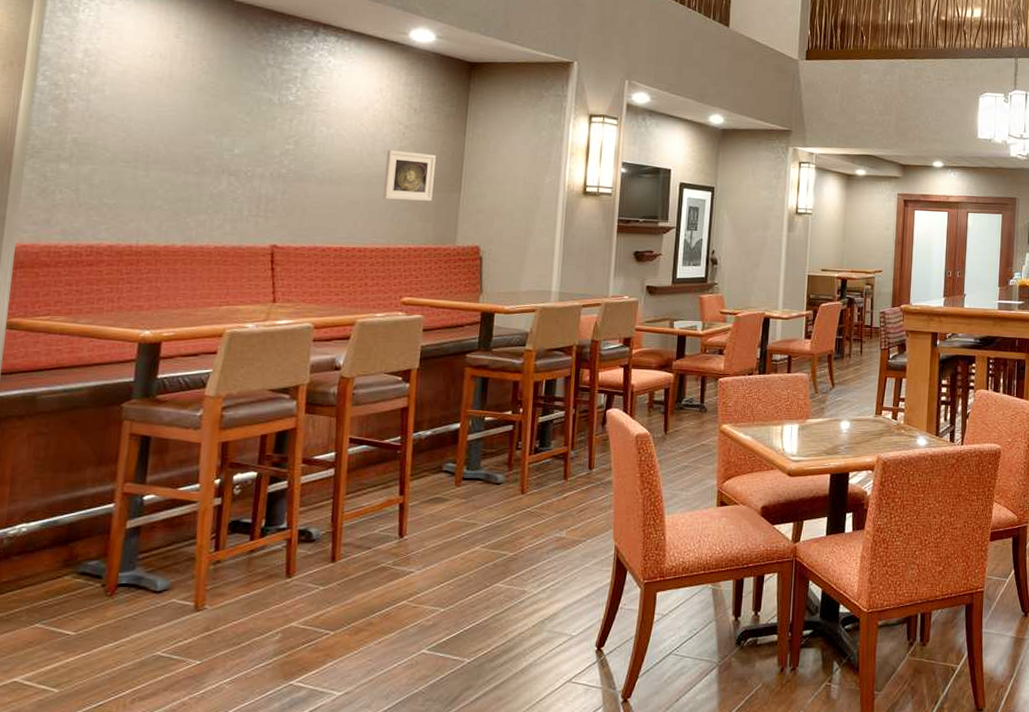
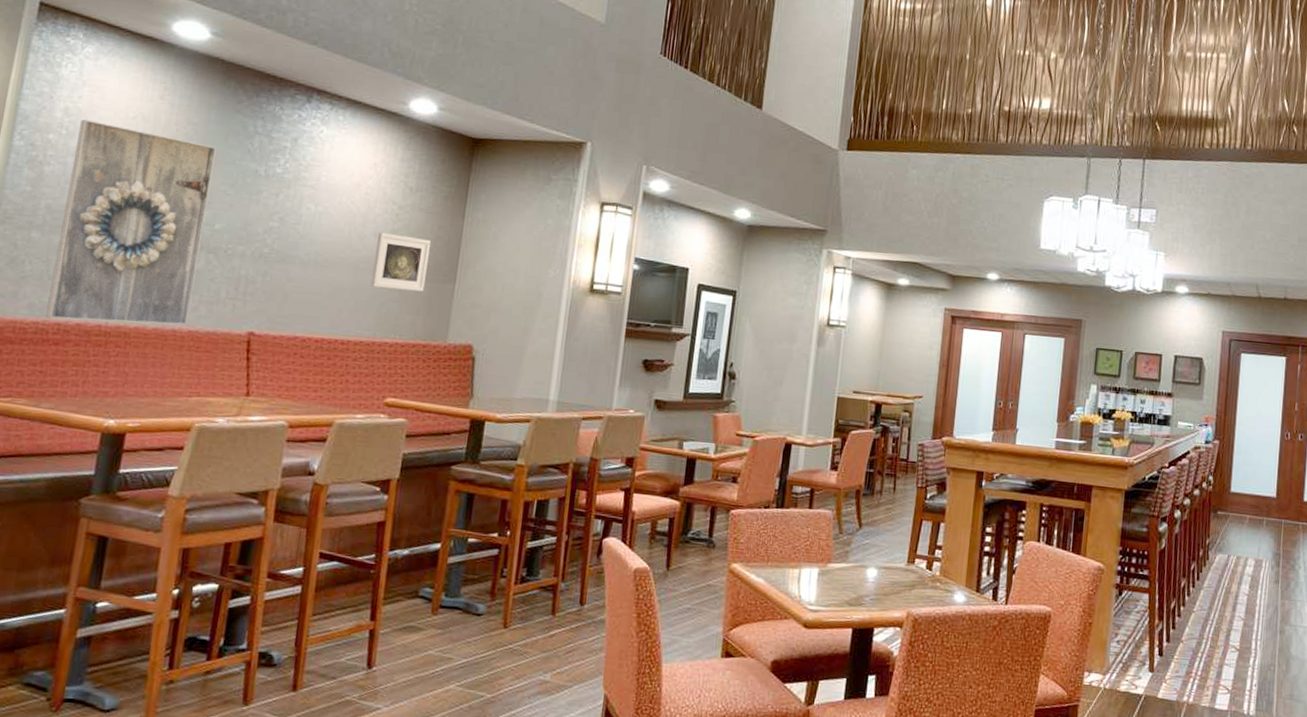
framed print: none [78,59,231,242] -> present [46,119,216,325]

